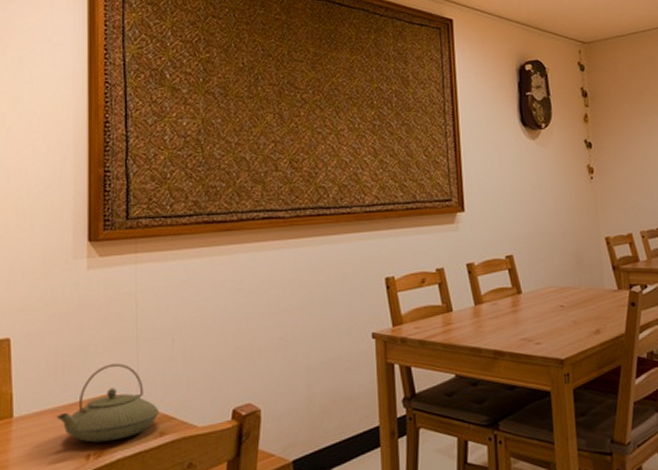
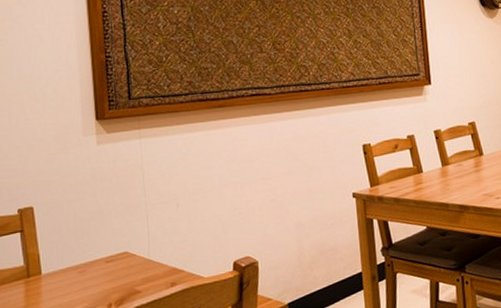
teapot: present [57,363,160,443] -> none [80,225,170,294]

